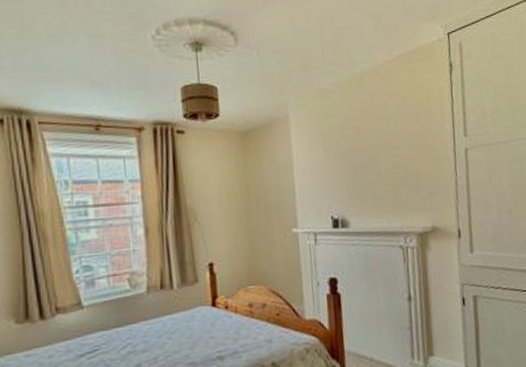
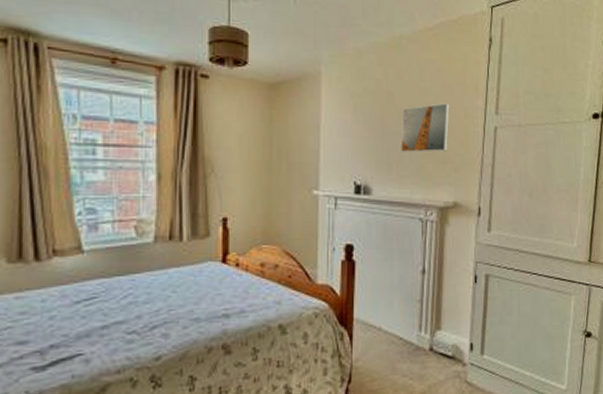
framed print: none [370,131,421,183] -> present [401,103,450,153]

